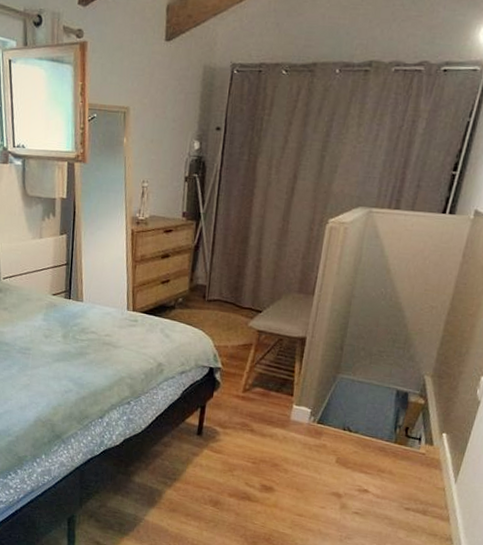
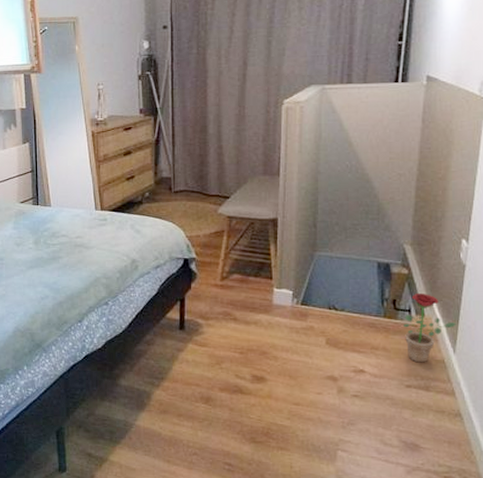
decorative plant: none [411,424,463,489] -> present [404,294,457,363]

